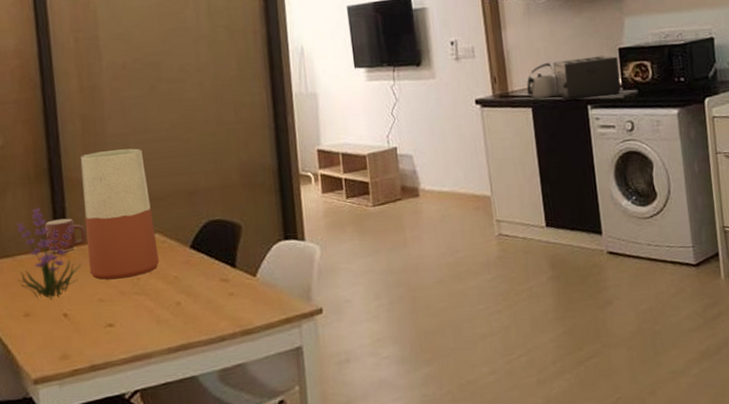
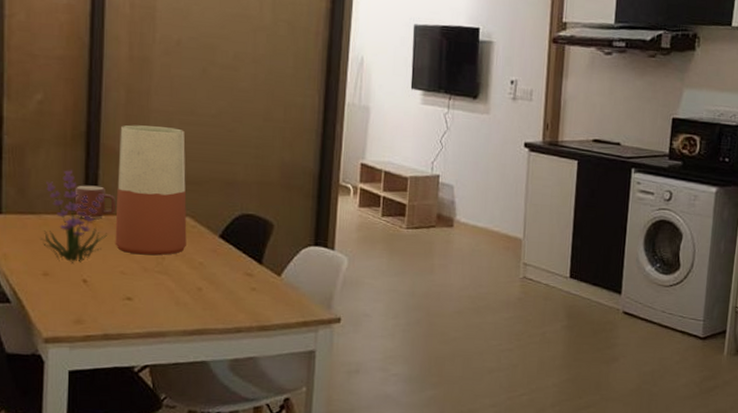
kettle: present [526,62,559,100] -> none [575,118,607,155]
toaster: present [553,55,621,101] -> none [604,119,670,163]

